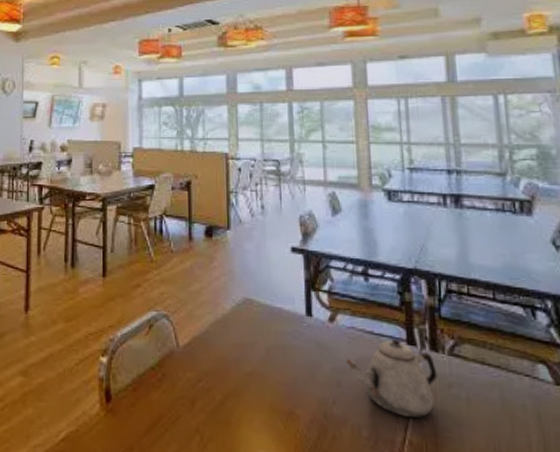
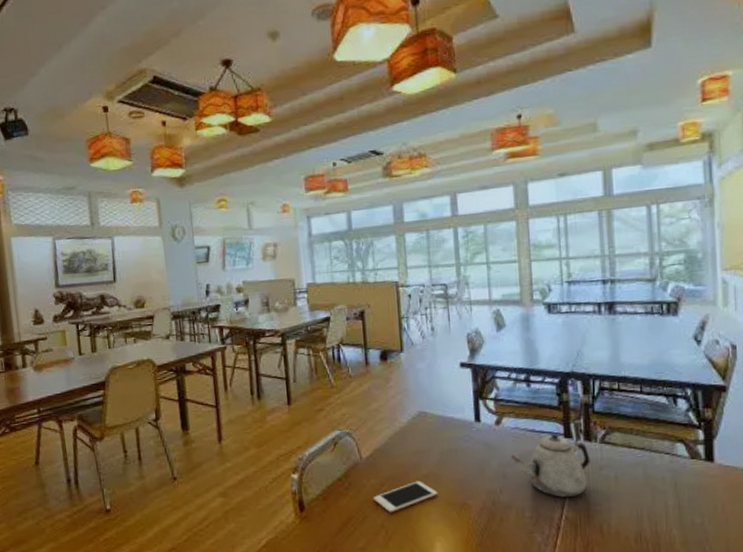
cell phone: none [189,379,262,415] -> present [373,481,438,513]

